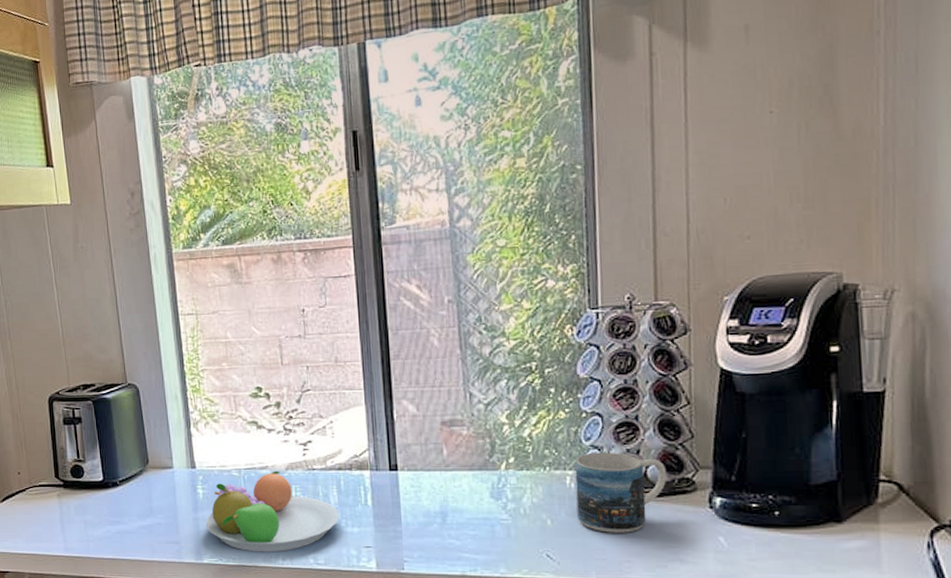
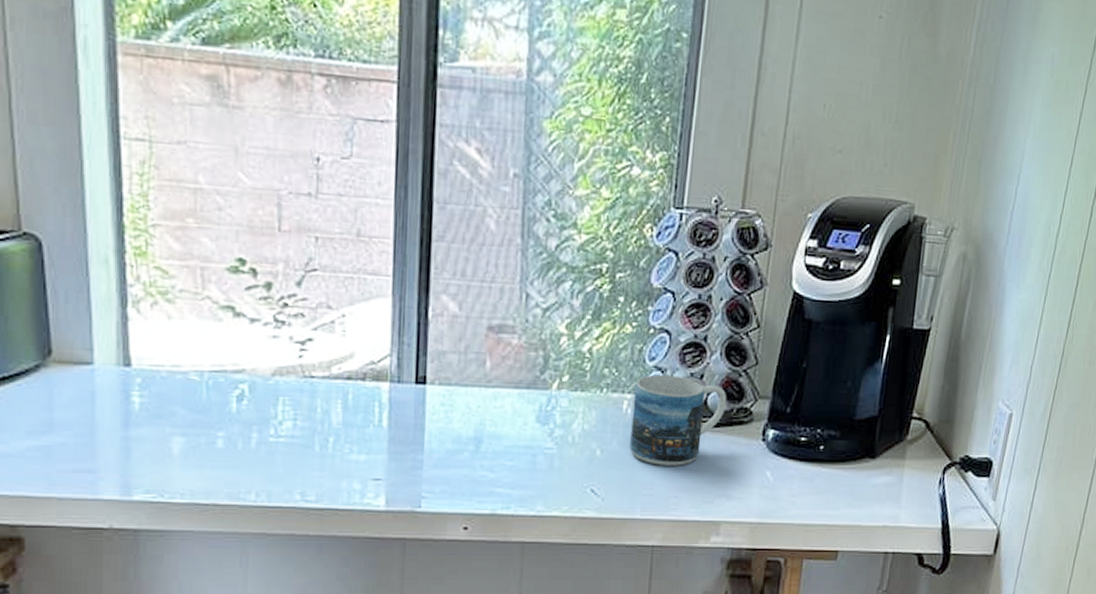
fruit bowl: present [205,470,340,553] -> none [141,376,343,486]

